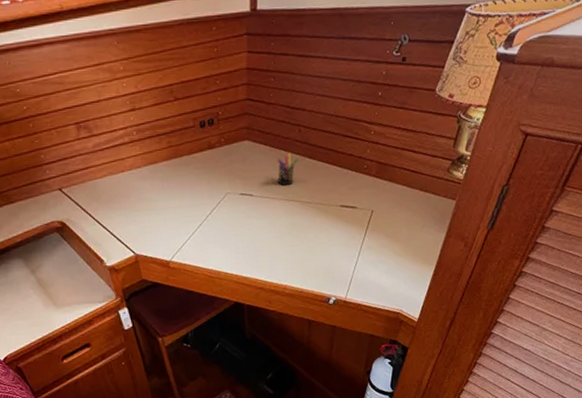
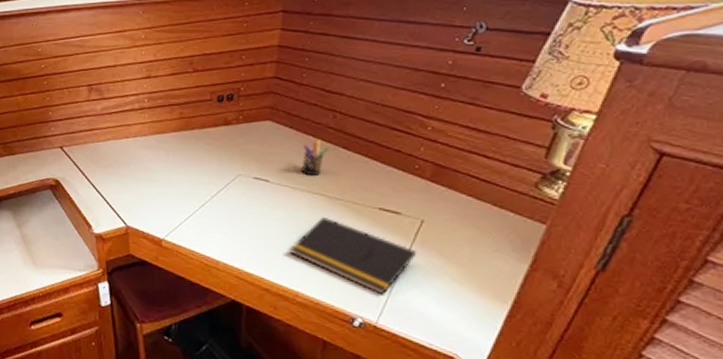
notepad: none [276,220,370,276] -> present [290,217,417,296]

